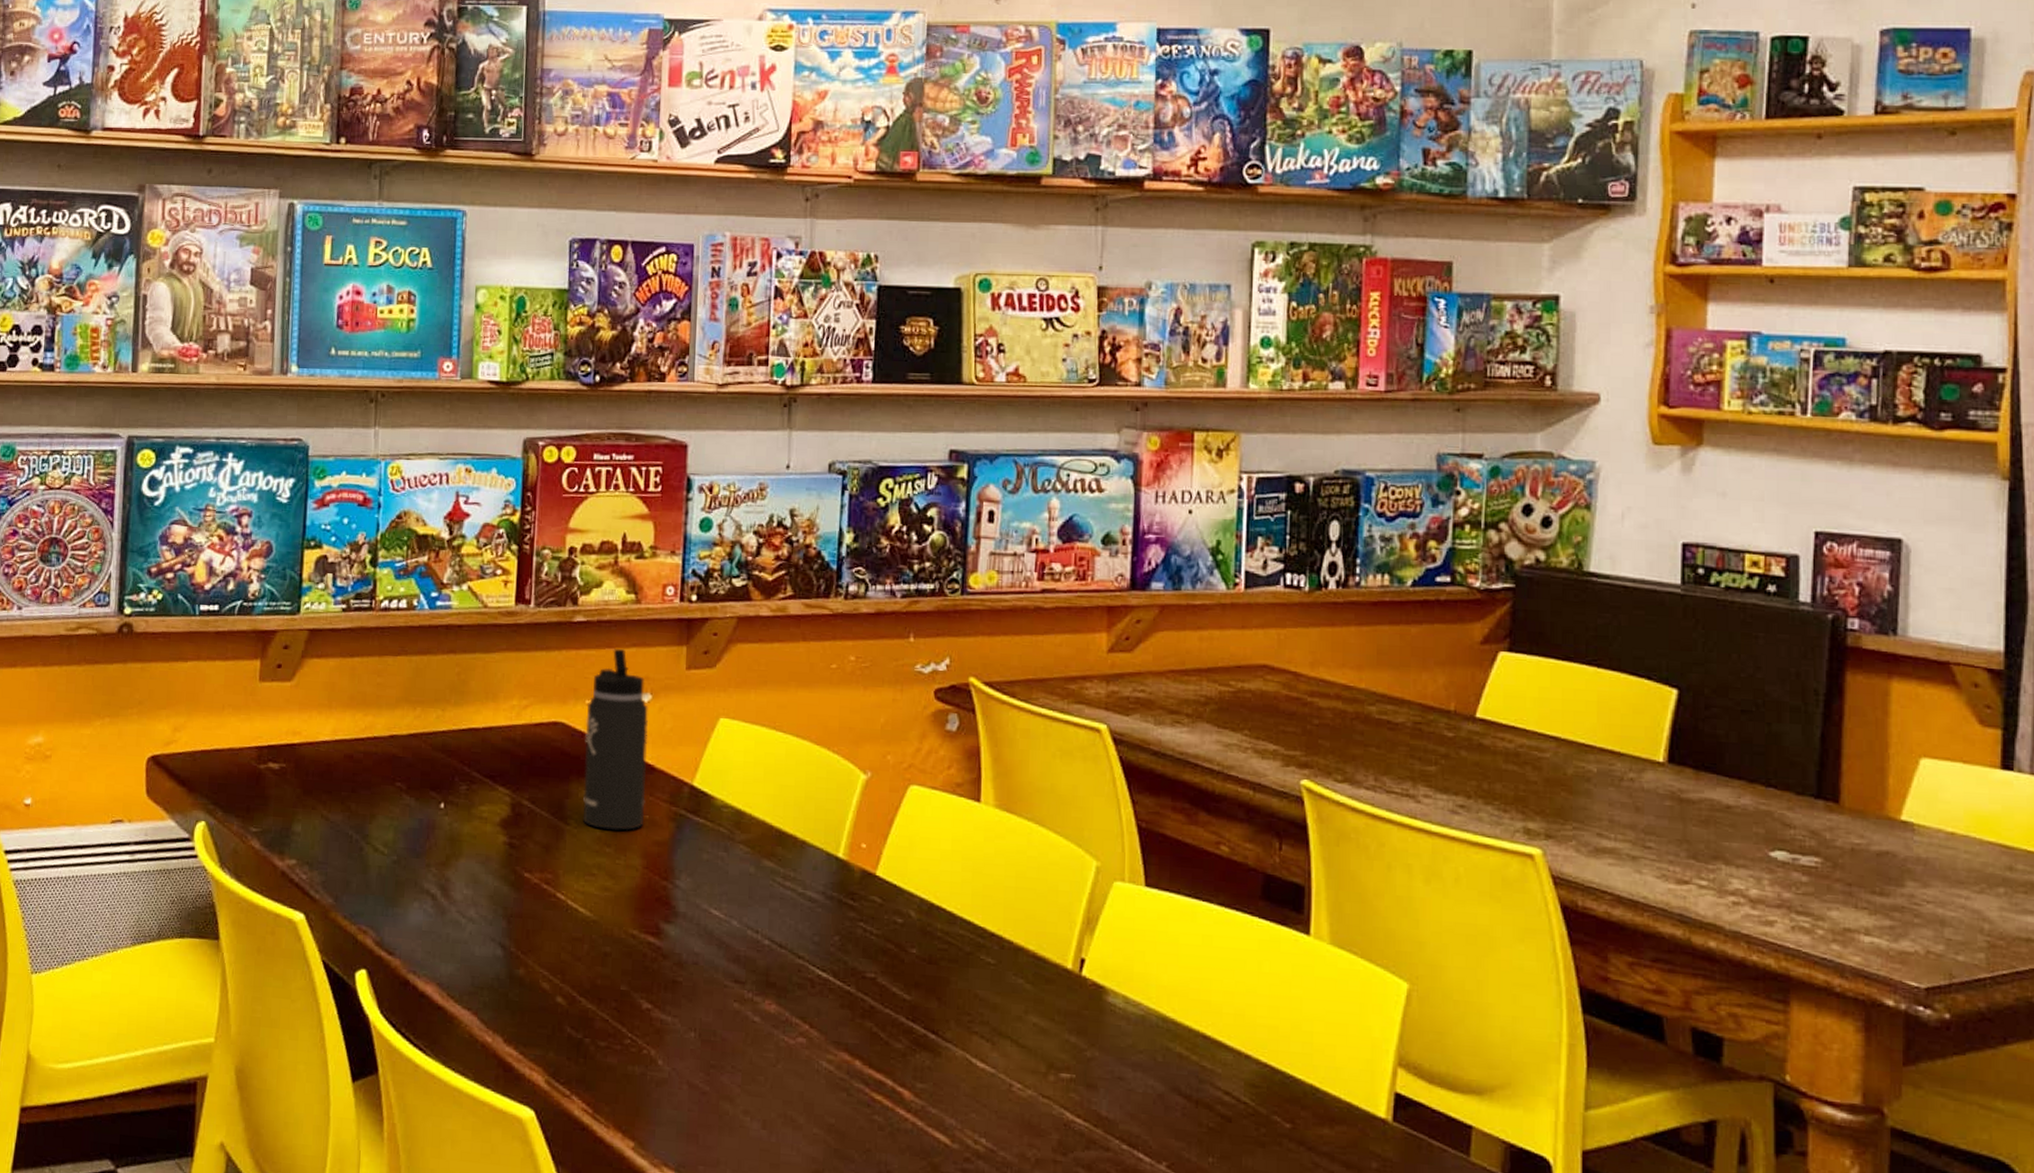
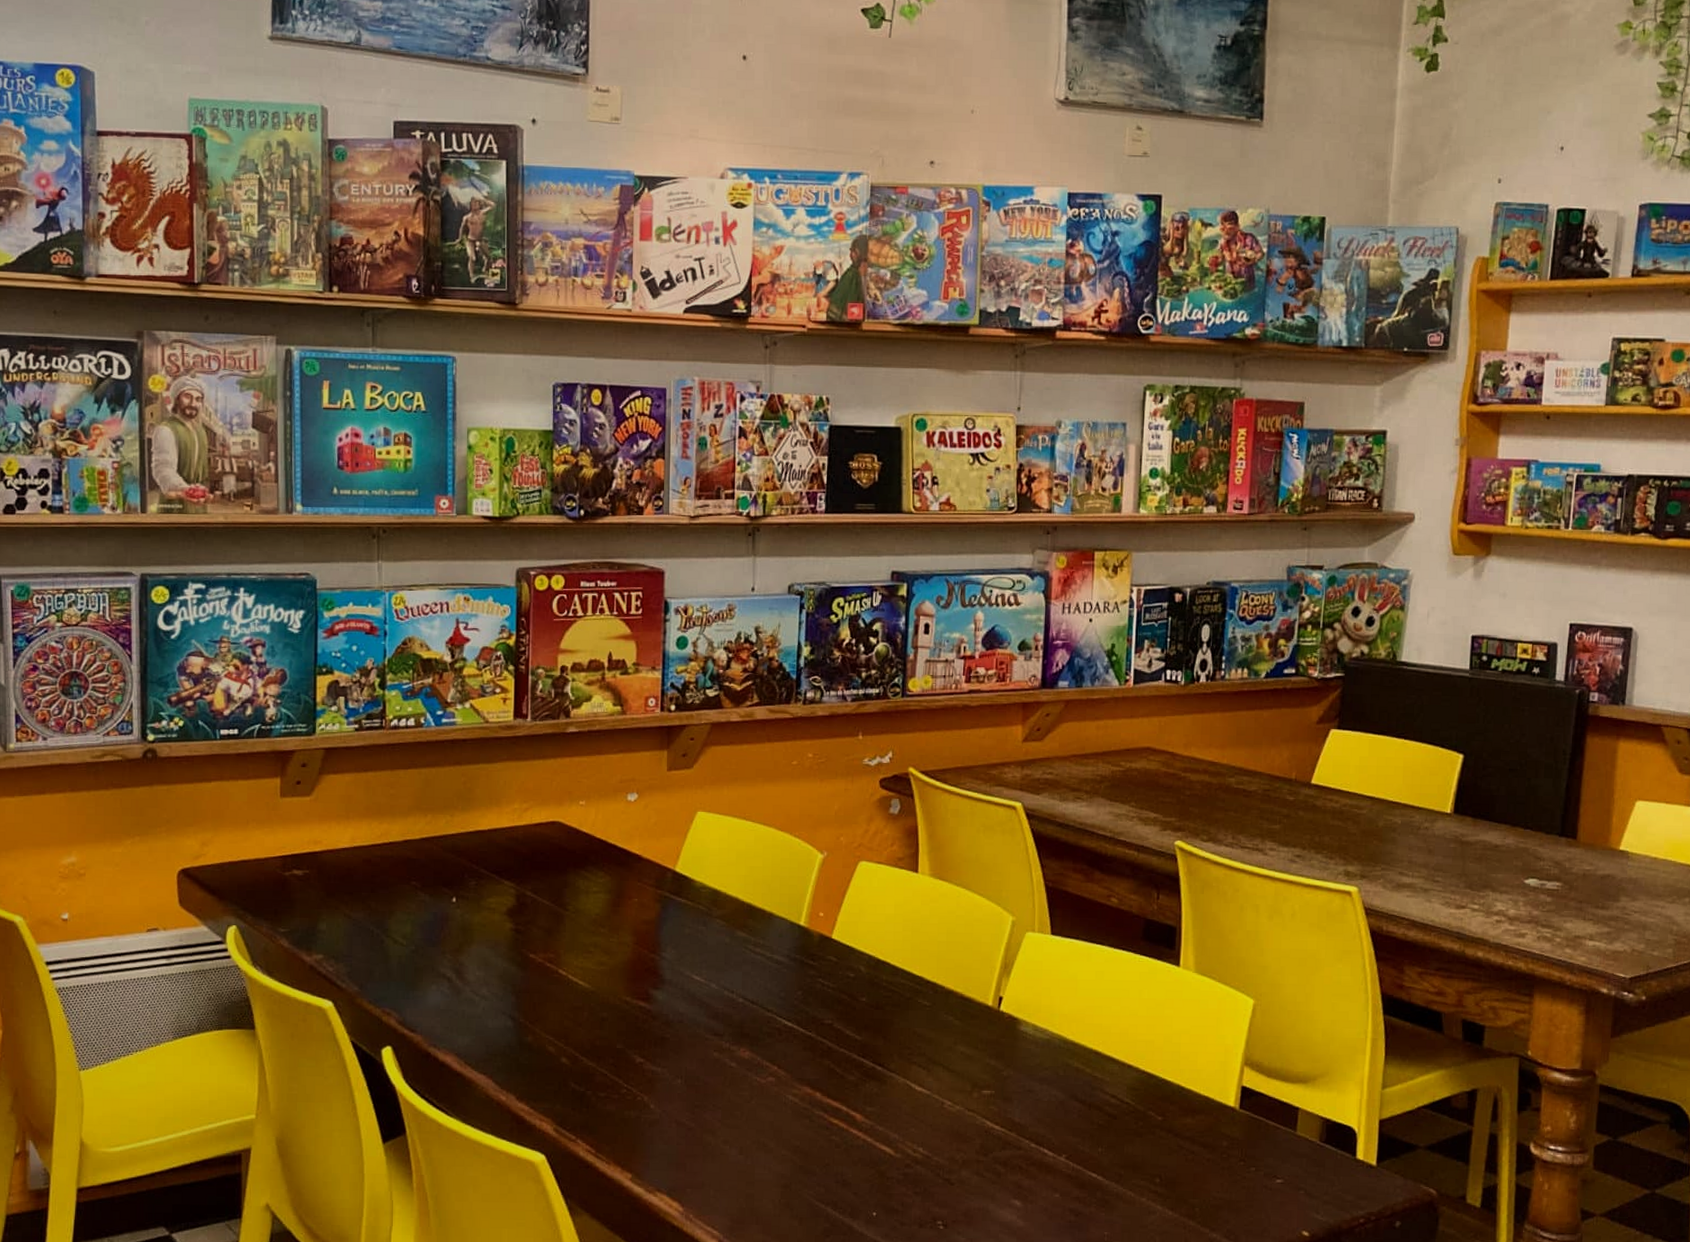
thermos bottle: present [582,648,648,831] -> none [579,754,636,913]

